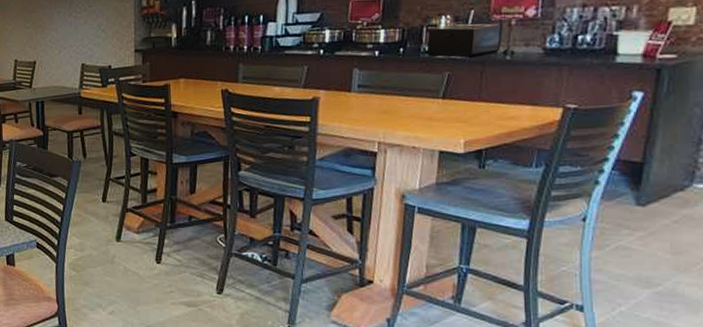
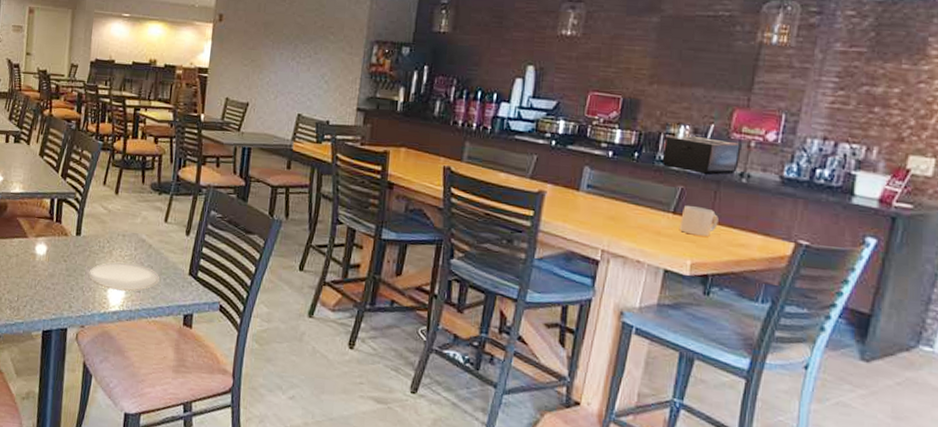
mug: none [449,89,487,116] -> present [679,206,719,237]

